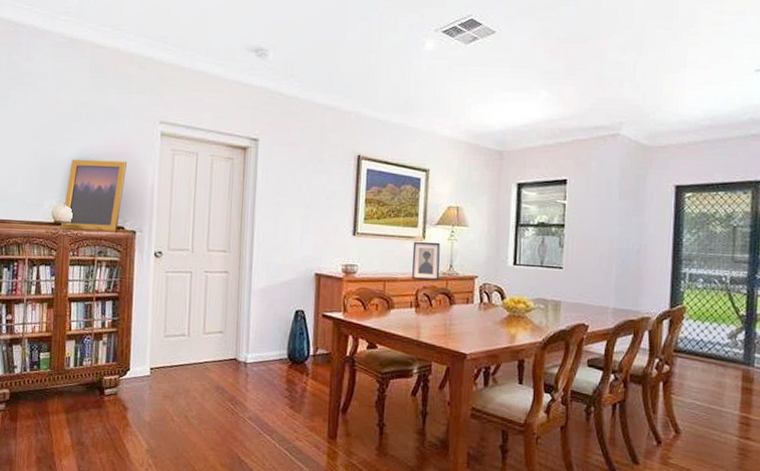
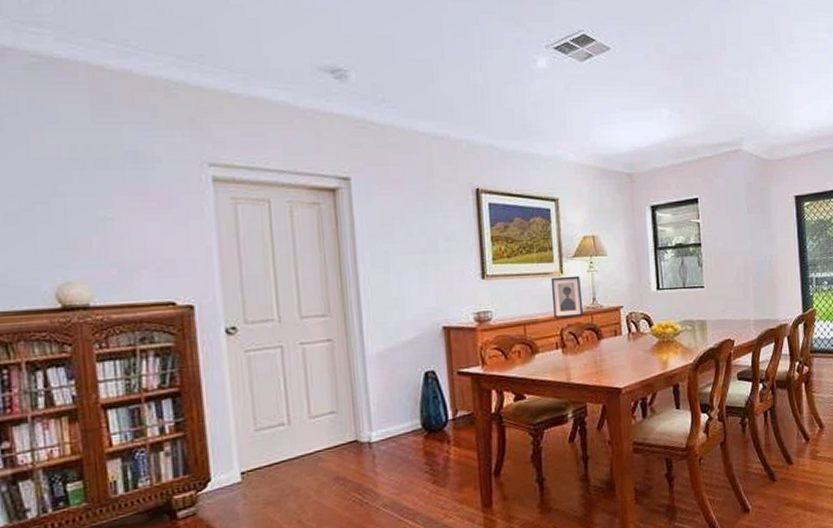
picture frame: present [60,159,128,233] -> none [72,218,168,316]

